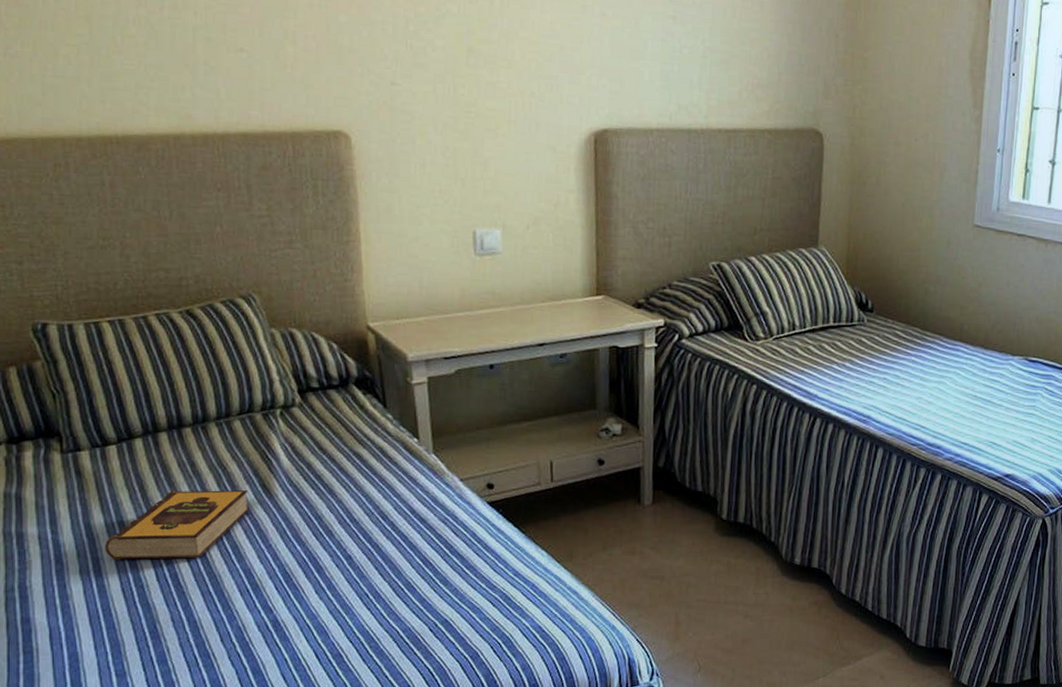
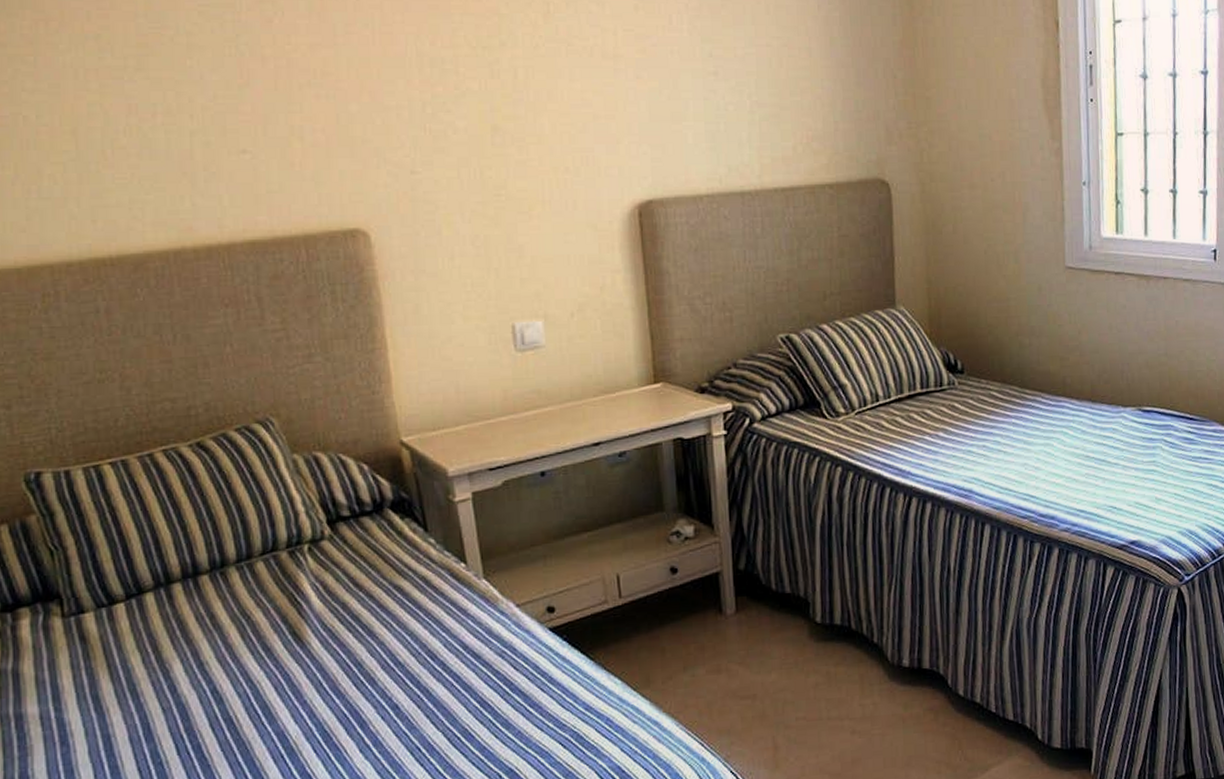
hardback book: present [105,490,250,561] -> none [117,641,280,736]

